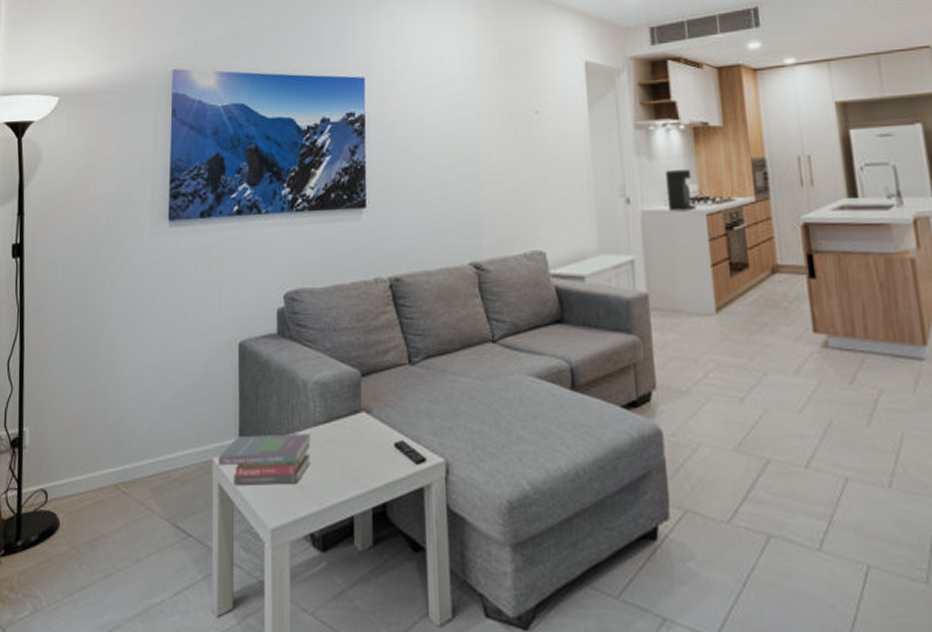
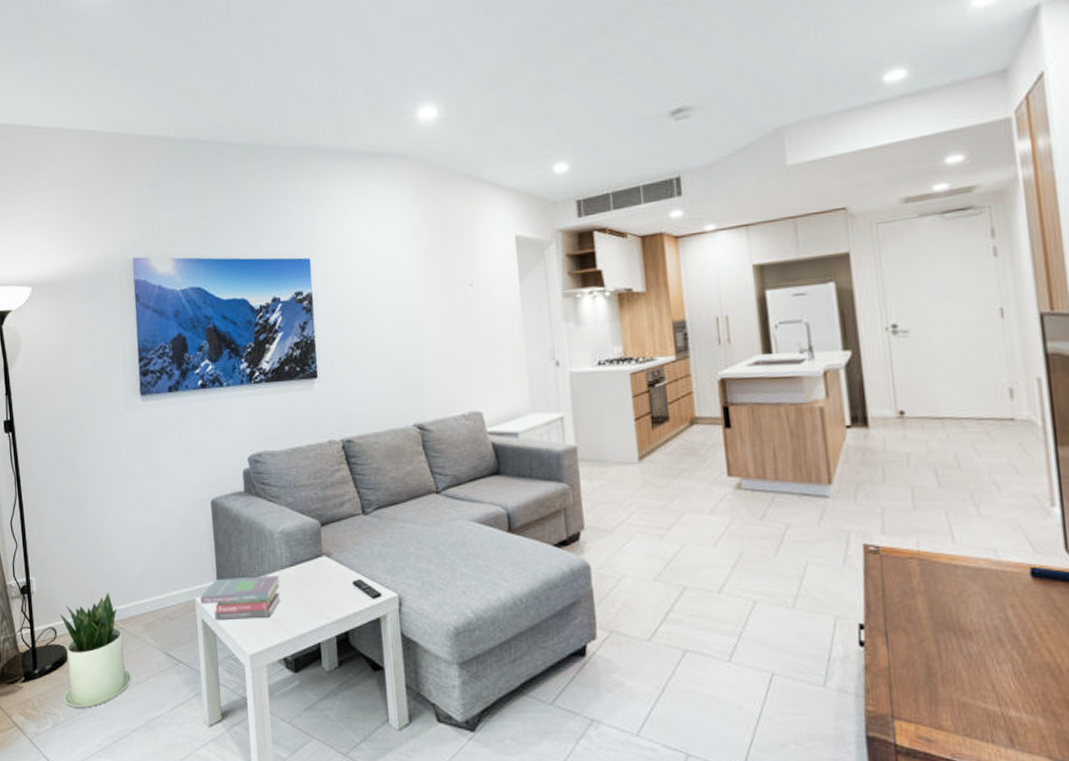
planter: none [48,449,132,590] -> present [60,593,132,708]
coffee maker: present [665,170,697,212] -> none [591,333,621,373]

